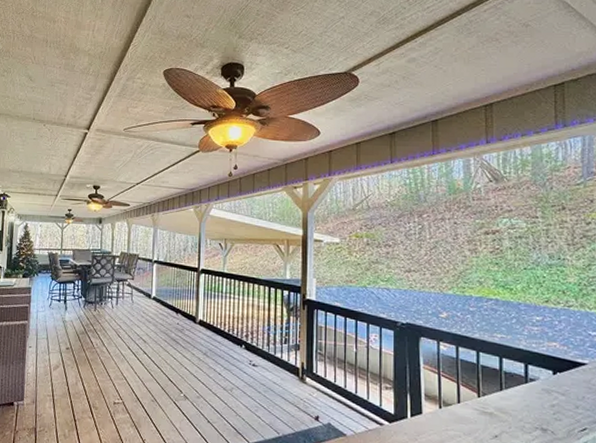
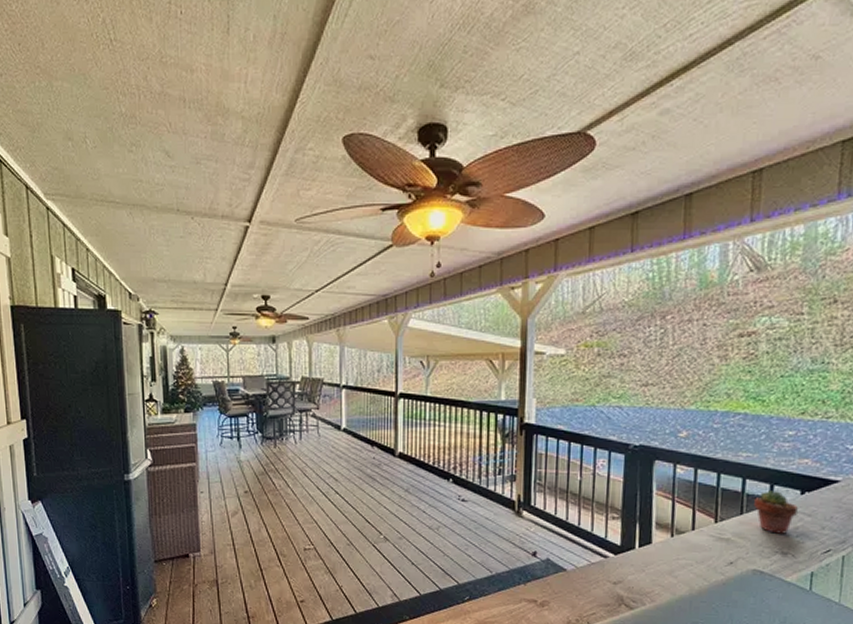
potted succulent: none [512,369,552,411] -> present [754,491,798,534]

